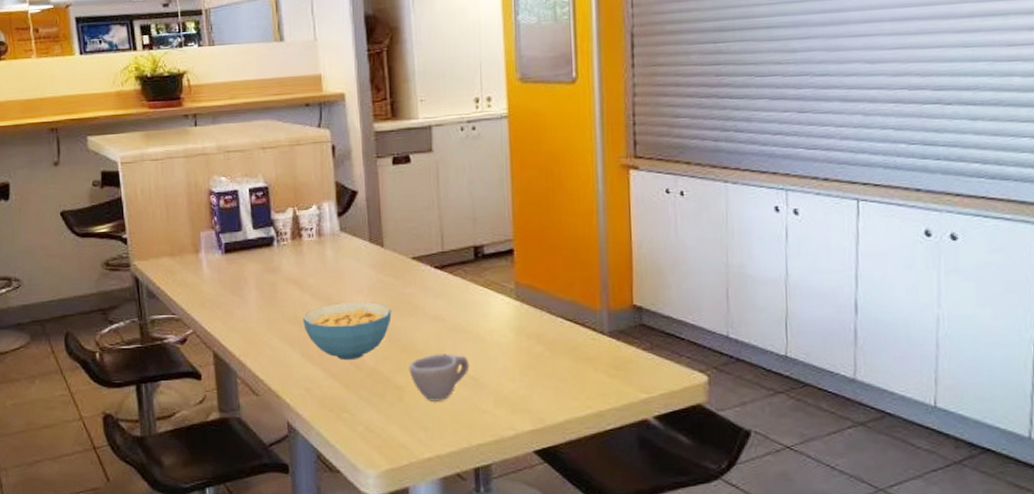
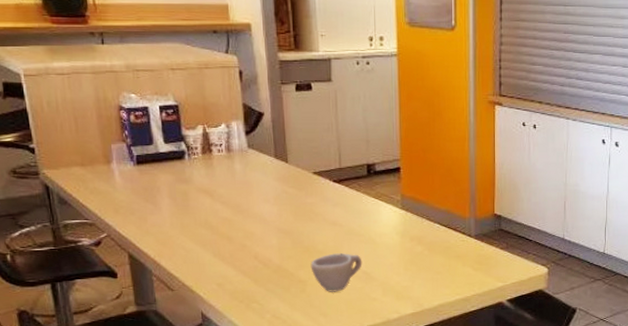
cereal bowl: present [303,301,392,361] -> none [214,209,295,260]

